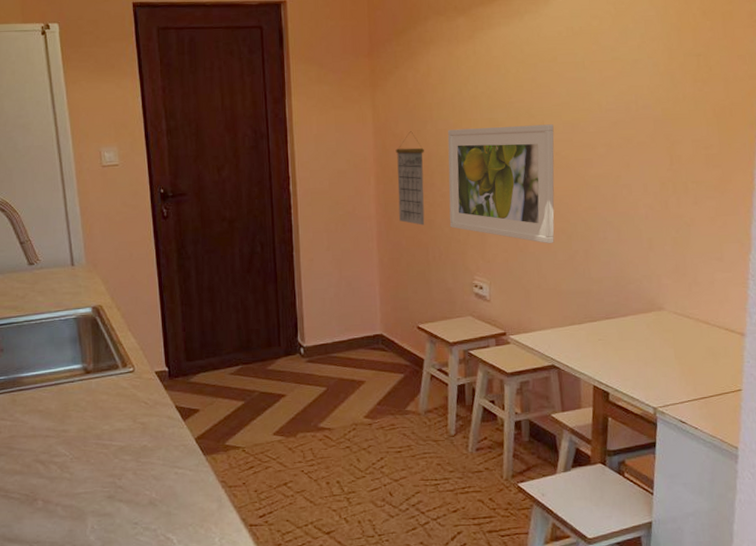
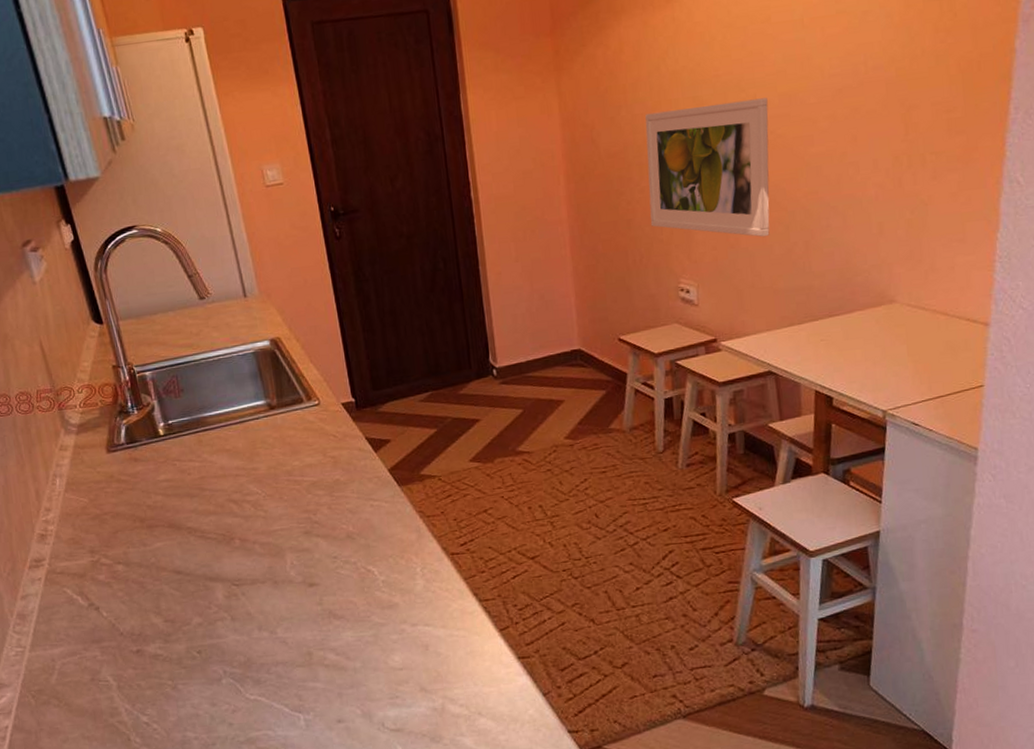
calendar: present [395,131,425,225] -> none [586,119,623,227]

